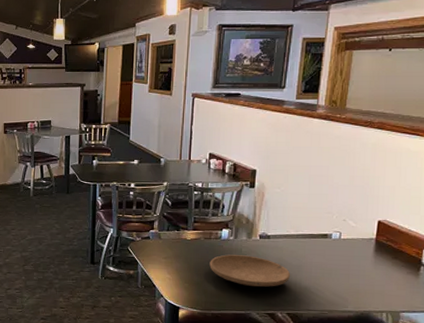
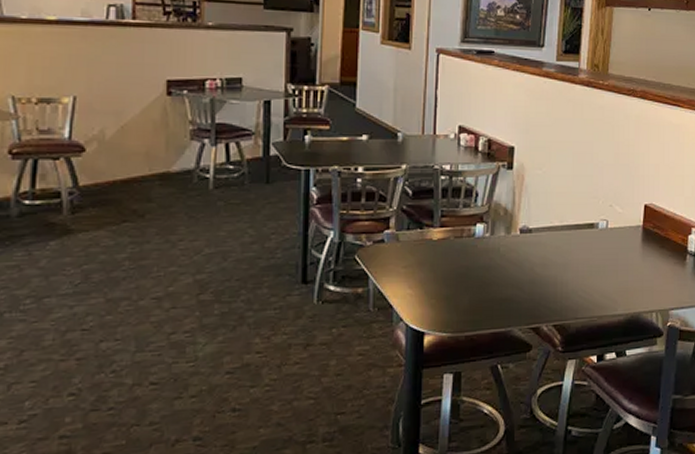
plate: present [209,254,291,288] -> none [461,256,556,296]

